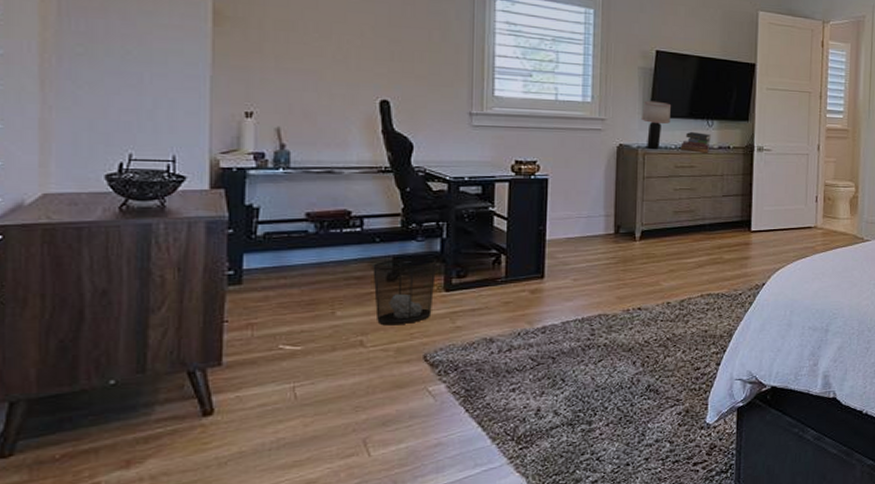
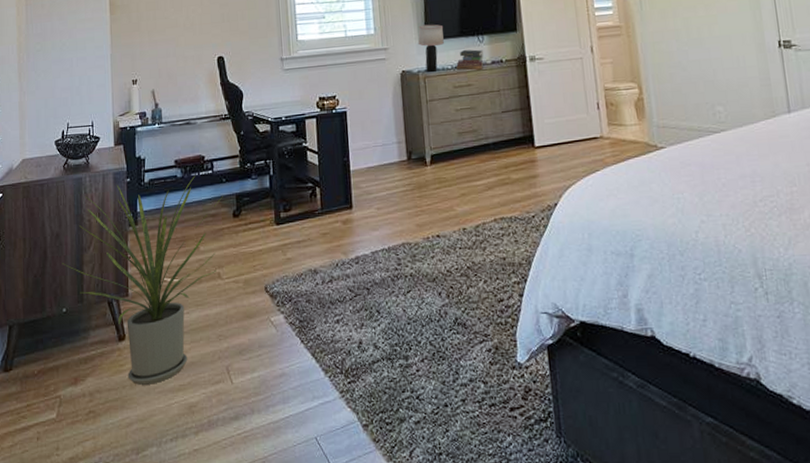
house plant: none [110,232,375,464] -> present [62,175,223,385]
waste bin: present [373,257,438,326] -> none [222,193,269,259]

